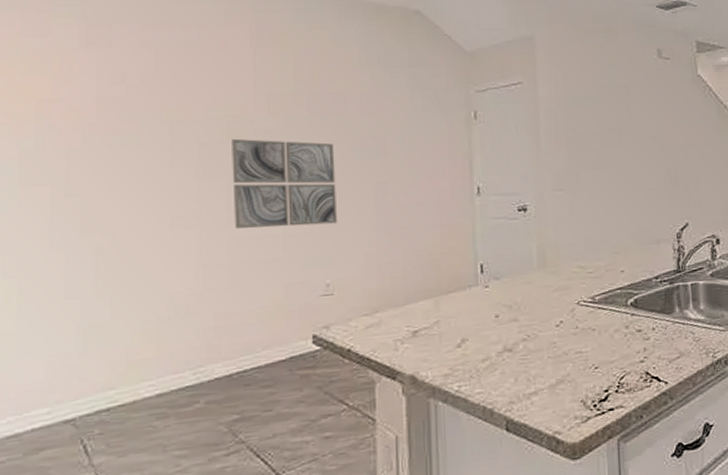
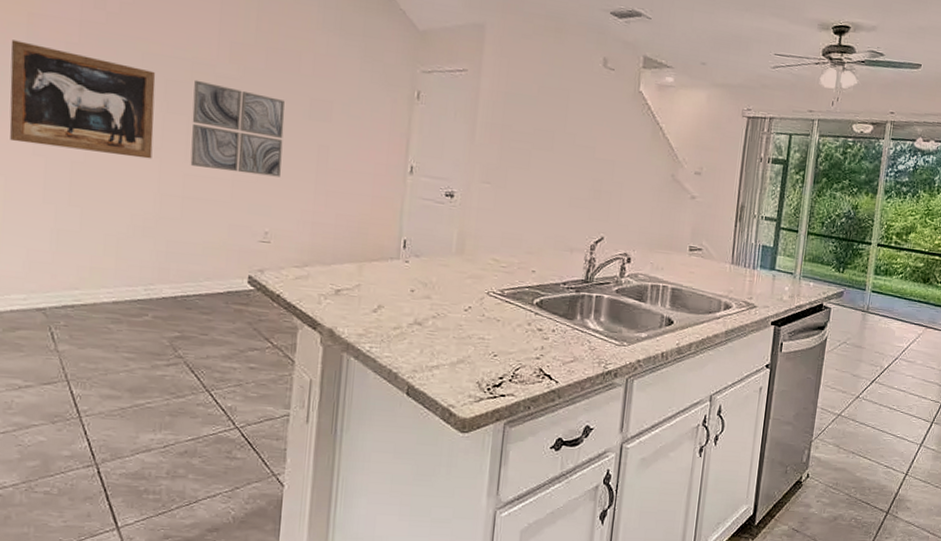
wall art: none [17,130,190,239] -> present [9,40,156,159]

